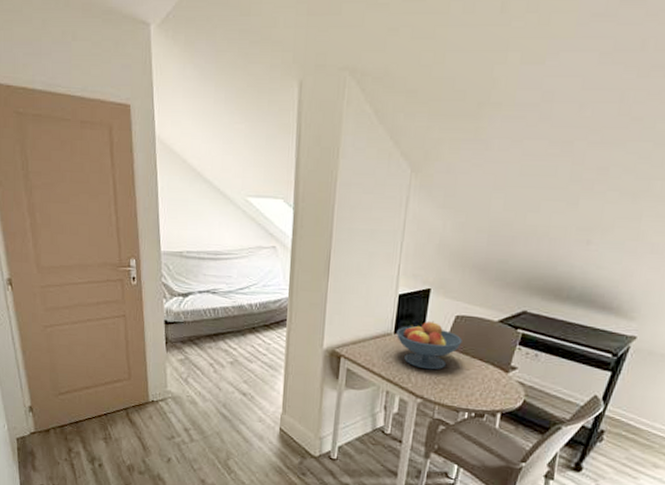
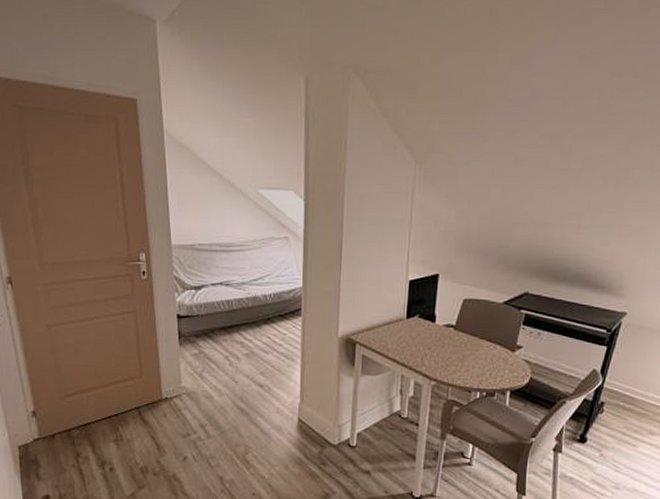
fruit bowl: present [397,321,462,370] -> none [409,305,471,353]

